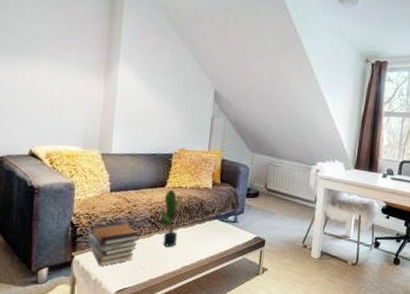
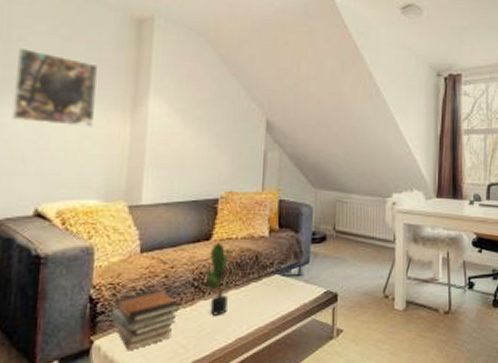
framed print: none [10,14,79,87] -> present [11,47,99,127]

